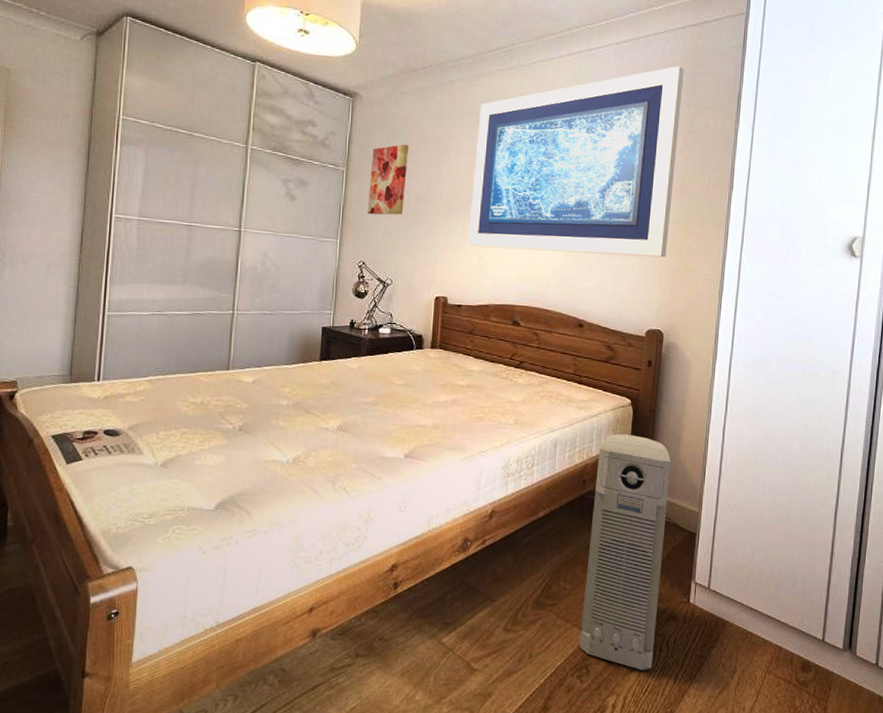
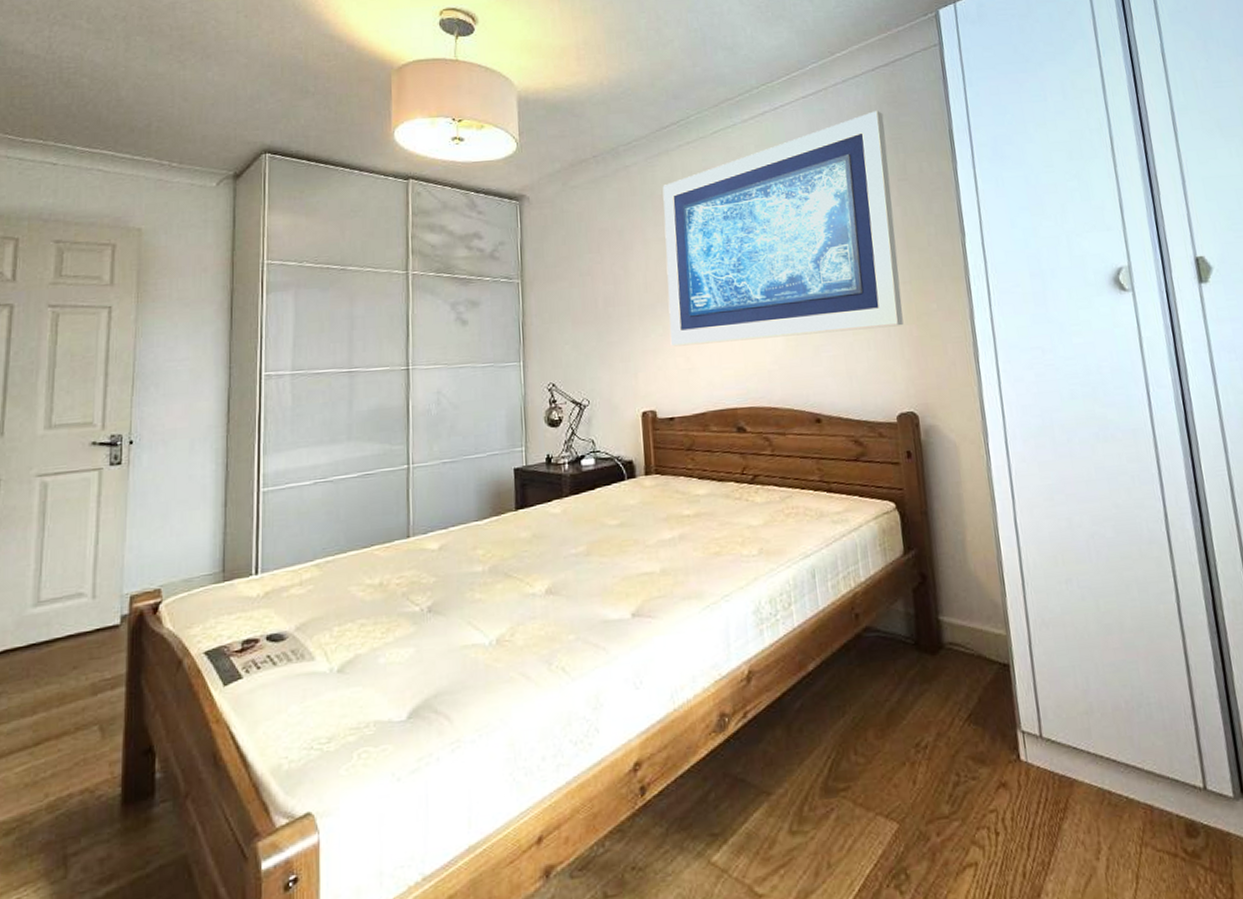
wall art: present [367,144,409,215] -> none [548,242,592,328]
air purifier: present [579,434,671,670] -> none [867,546,990,866]

